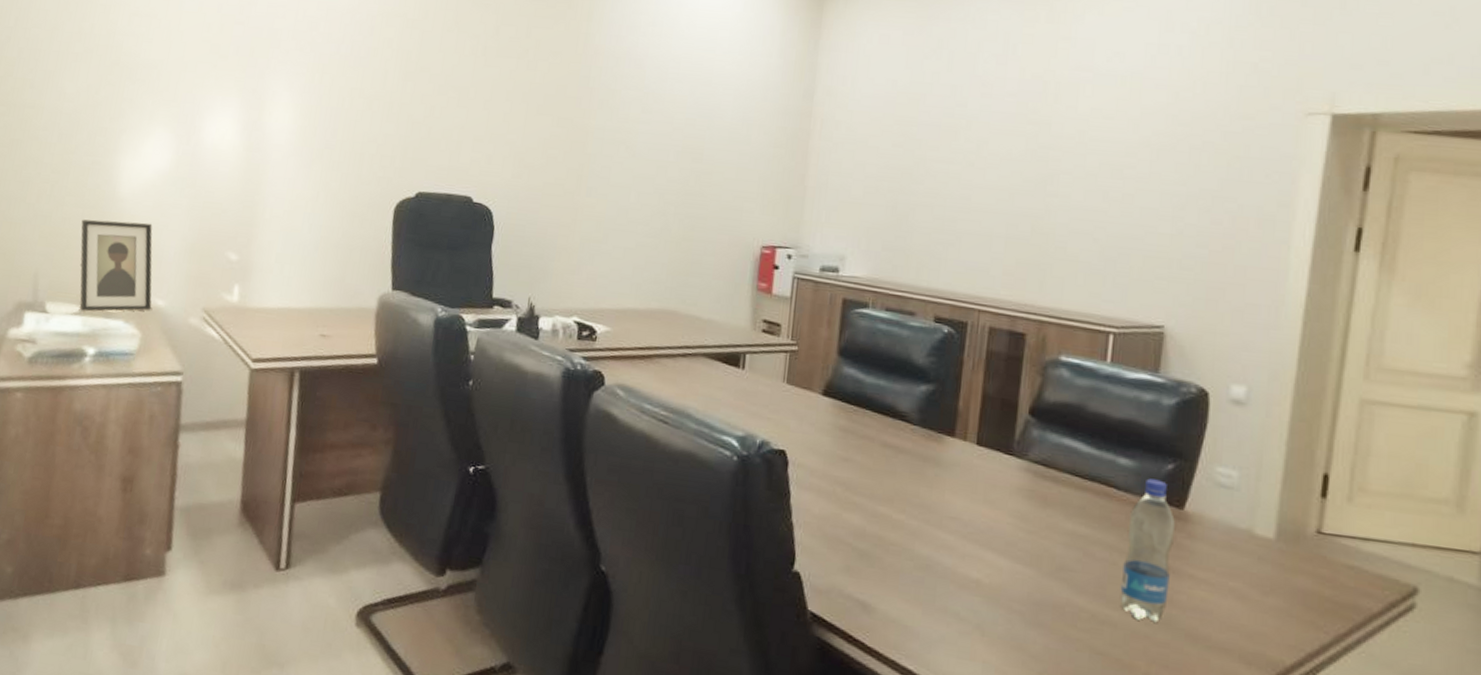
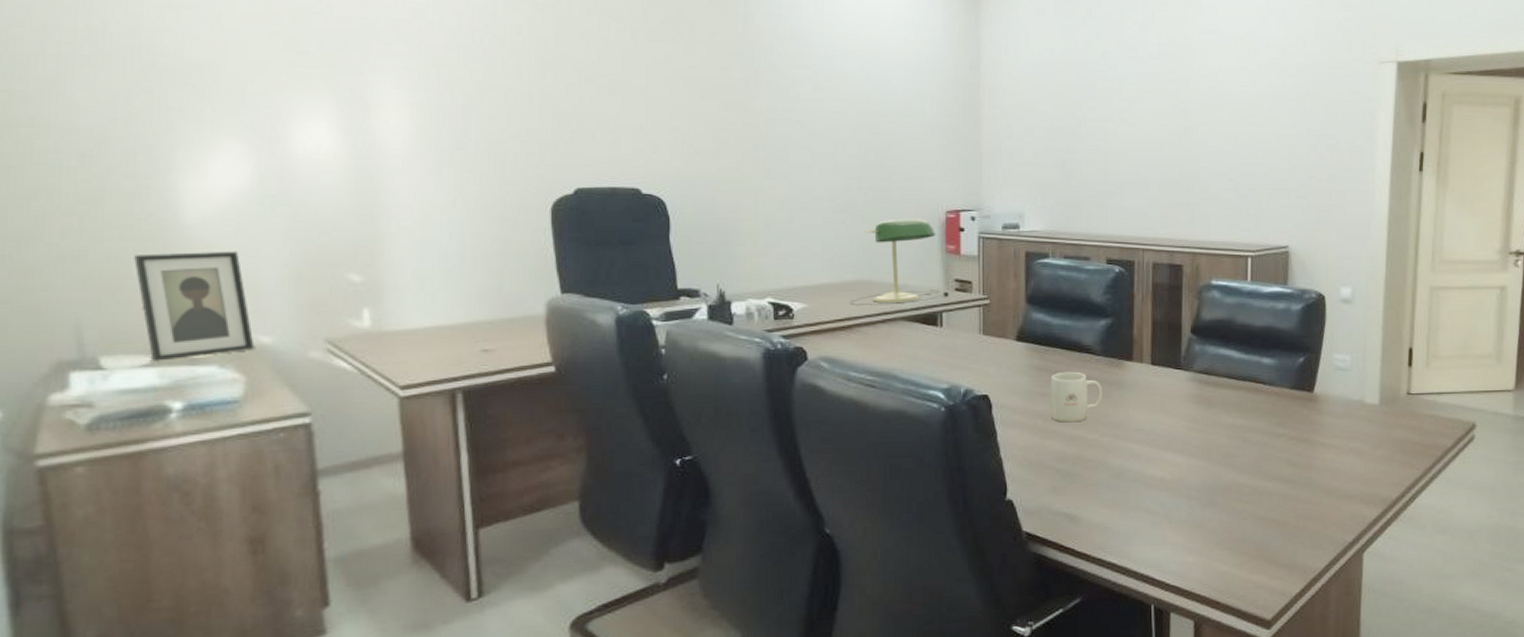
desk lamp: none [652,249,756,340] -> present [849,219,949,305]
mug: none [852,437,916,498] -> present [1050,371,1103,423]
bottle: present [1119,478,1176,623] -> none [1272,371,1309,486]

